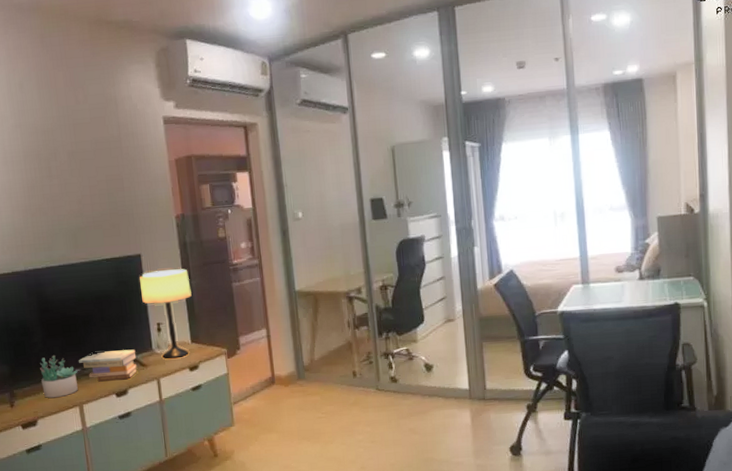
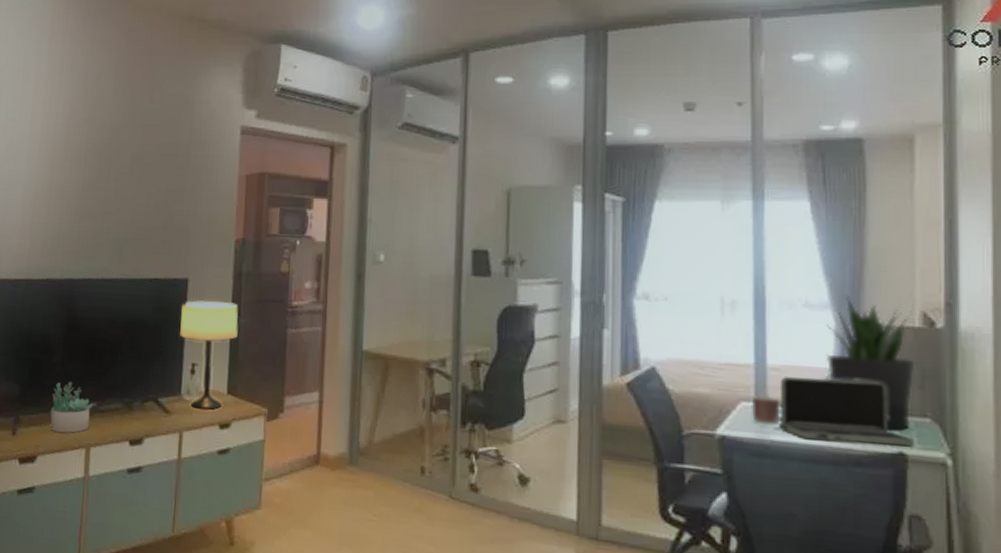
books: present [79,349,137,382] -> none [96,385,162,425]
mug: none [579,278,601,300] -> present [750,396,782,427]
laptop: none [595,257,684,305] -> present [774,377,914,447]
planter: none [626,198,683,290] -> present [825,296,915,433]

